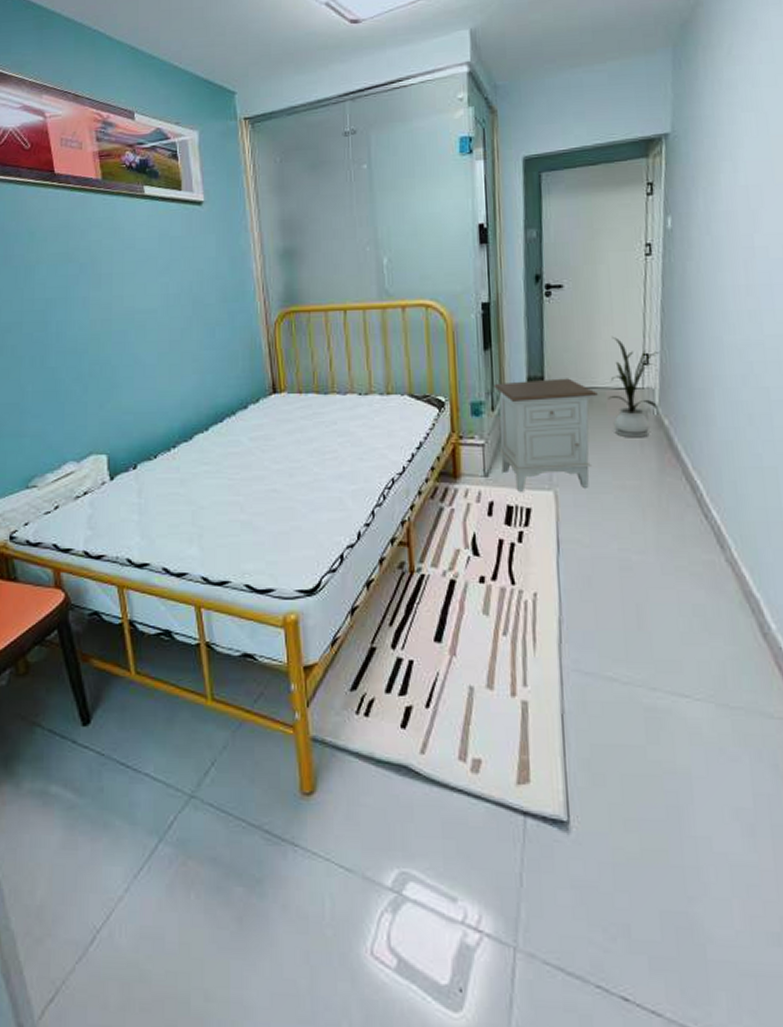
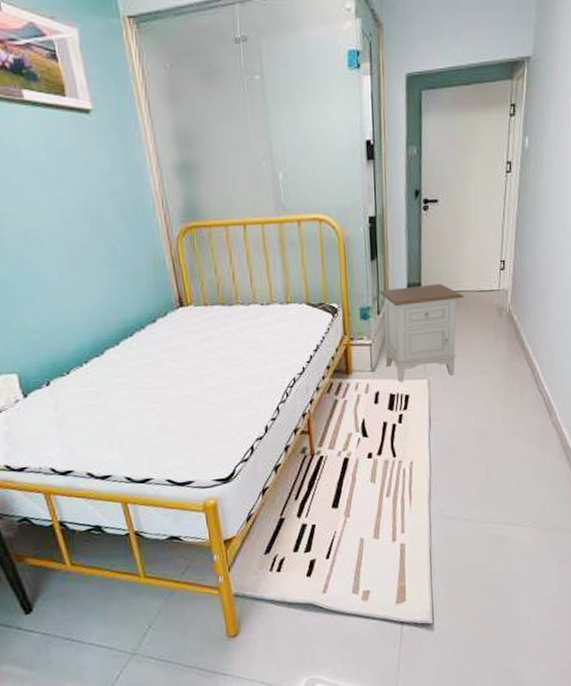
house plant: present [608,336,660,438] -> none [472,245,513,332]

